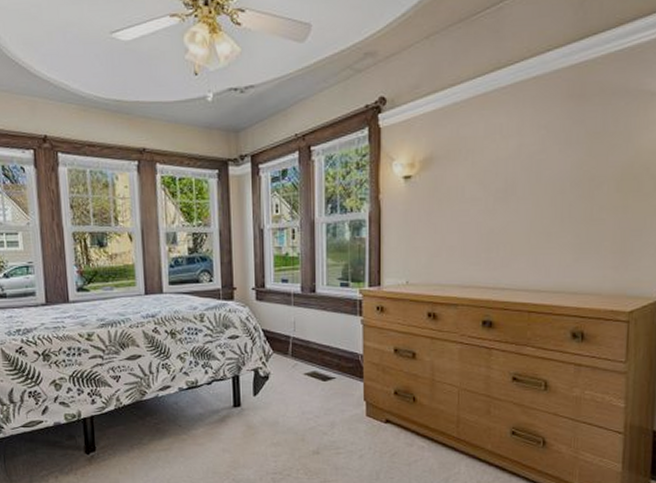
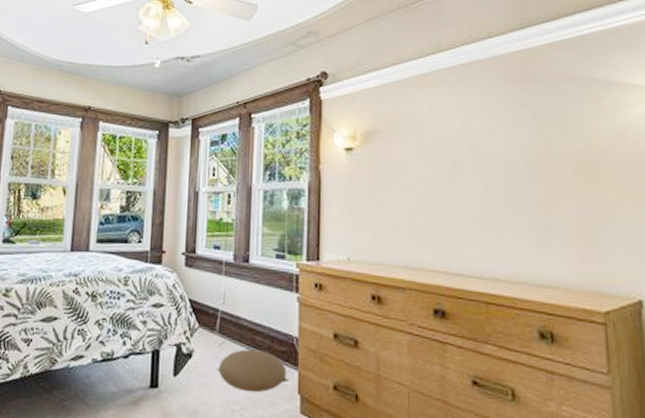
pouf: none [291,368,355,403] -> present [216,349,289,393]

